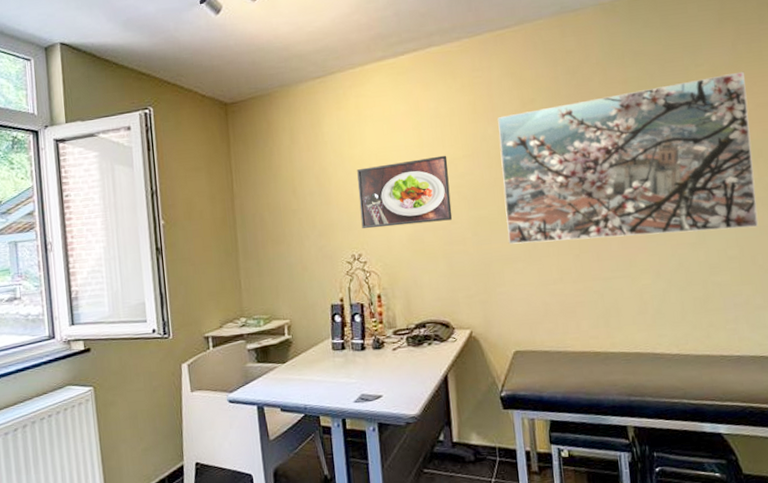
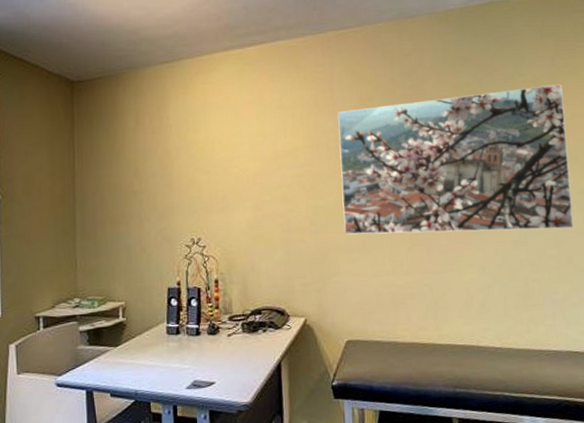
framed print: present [357,155,453,229] -> none [200,145,292,213]

